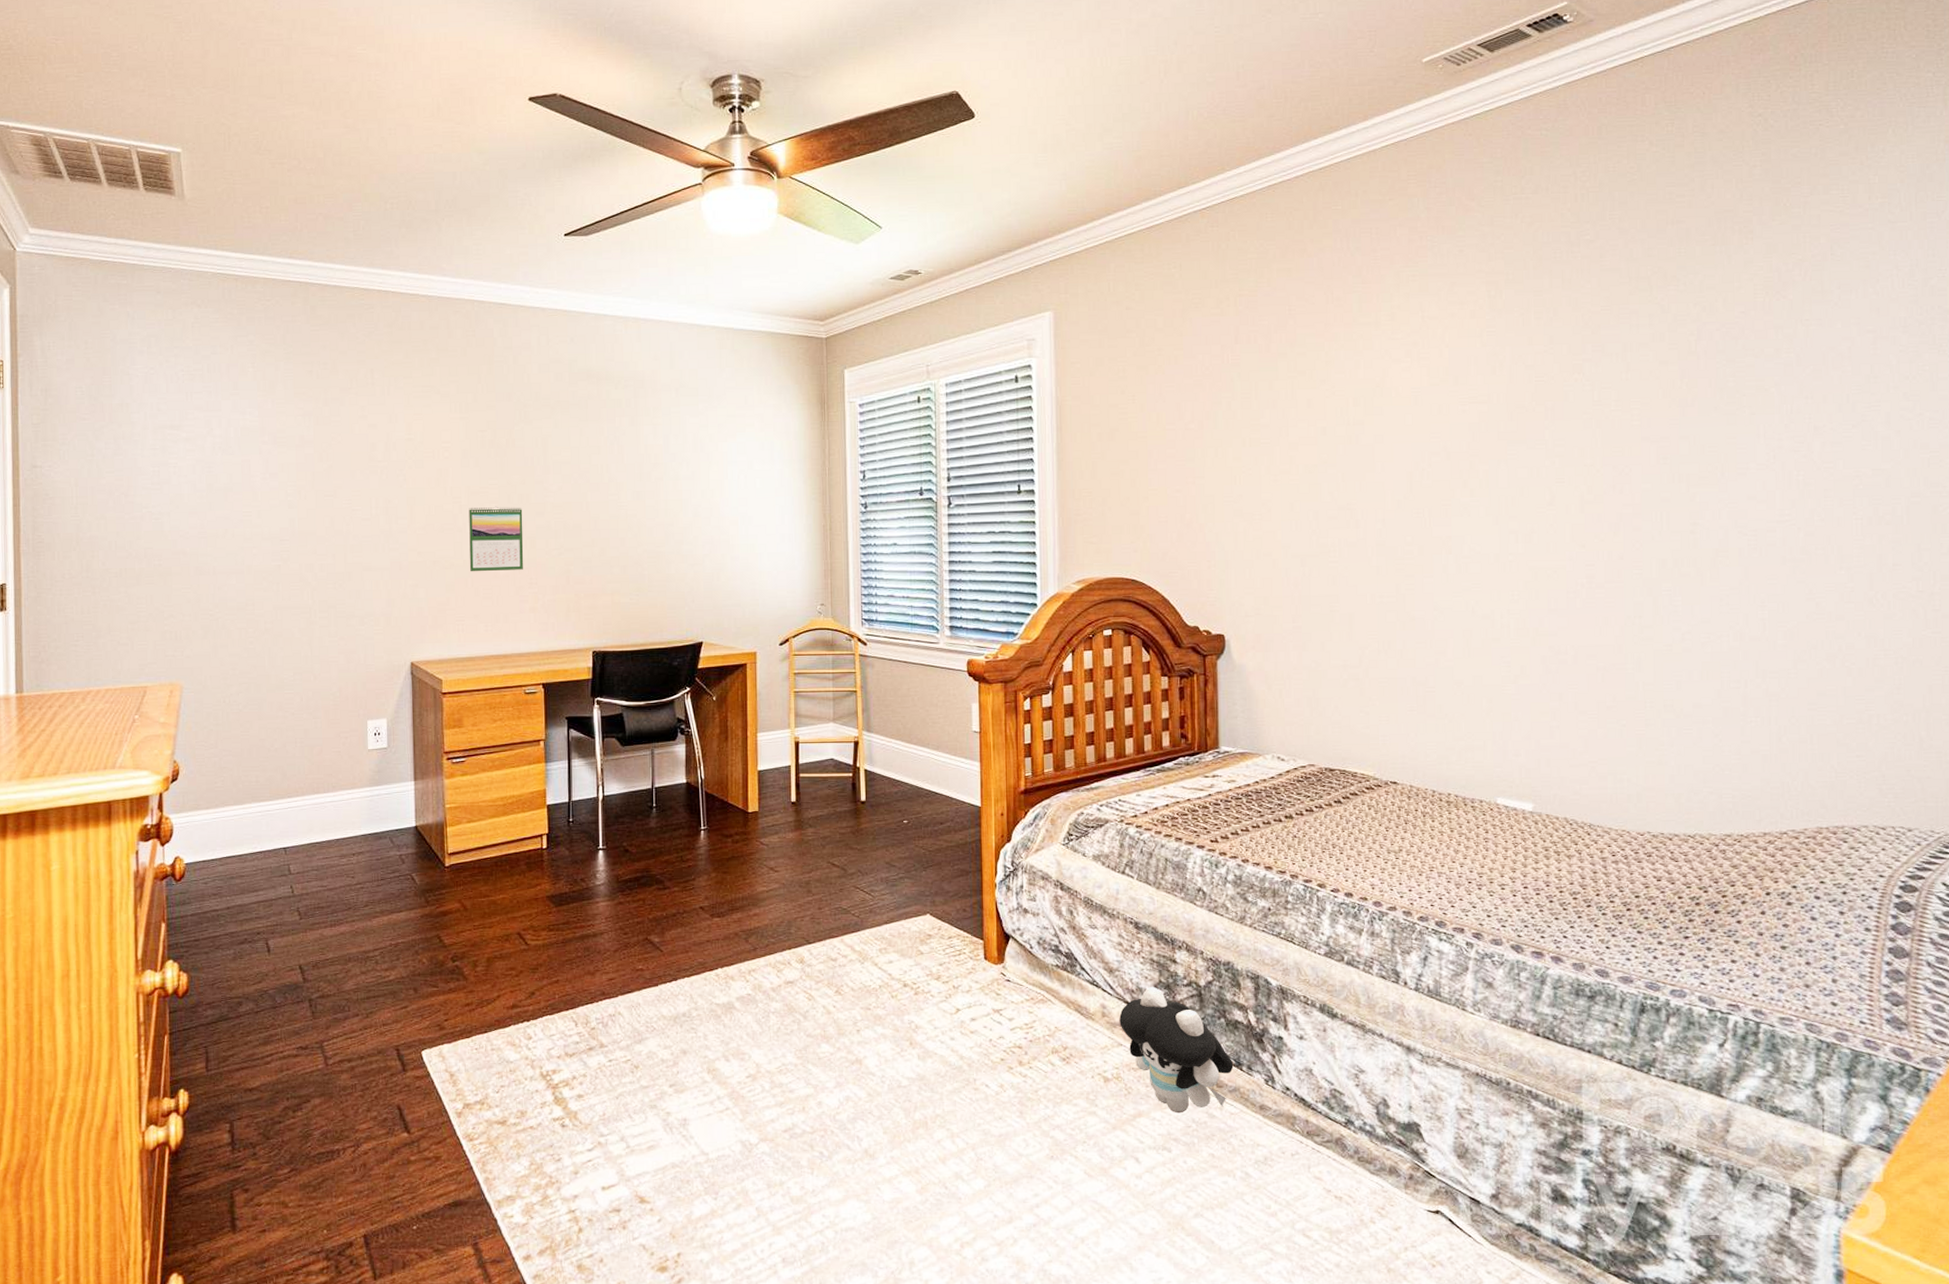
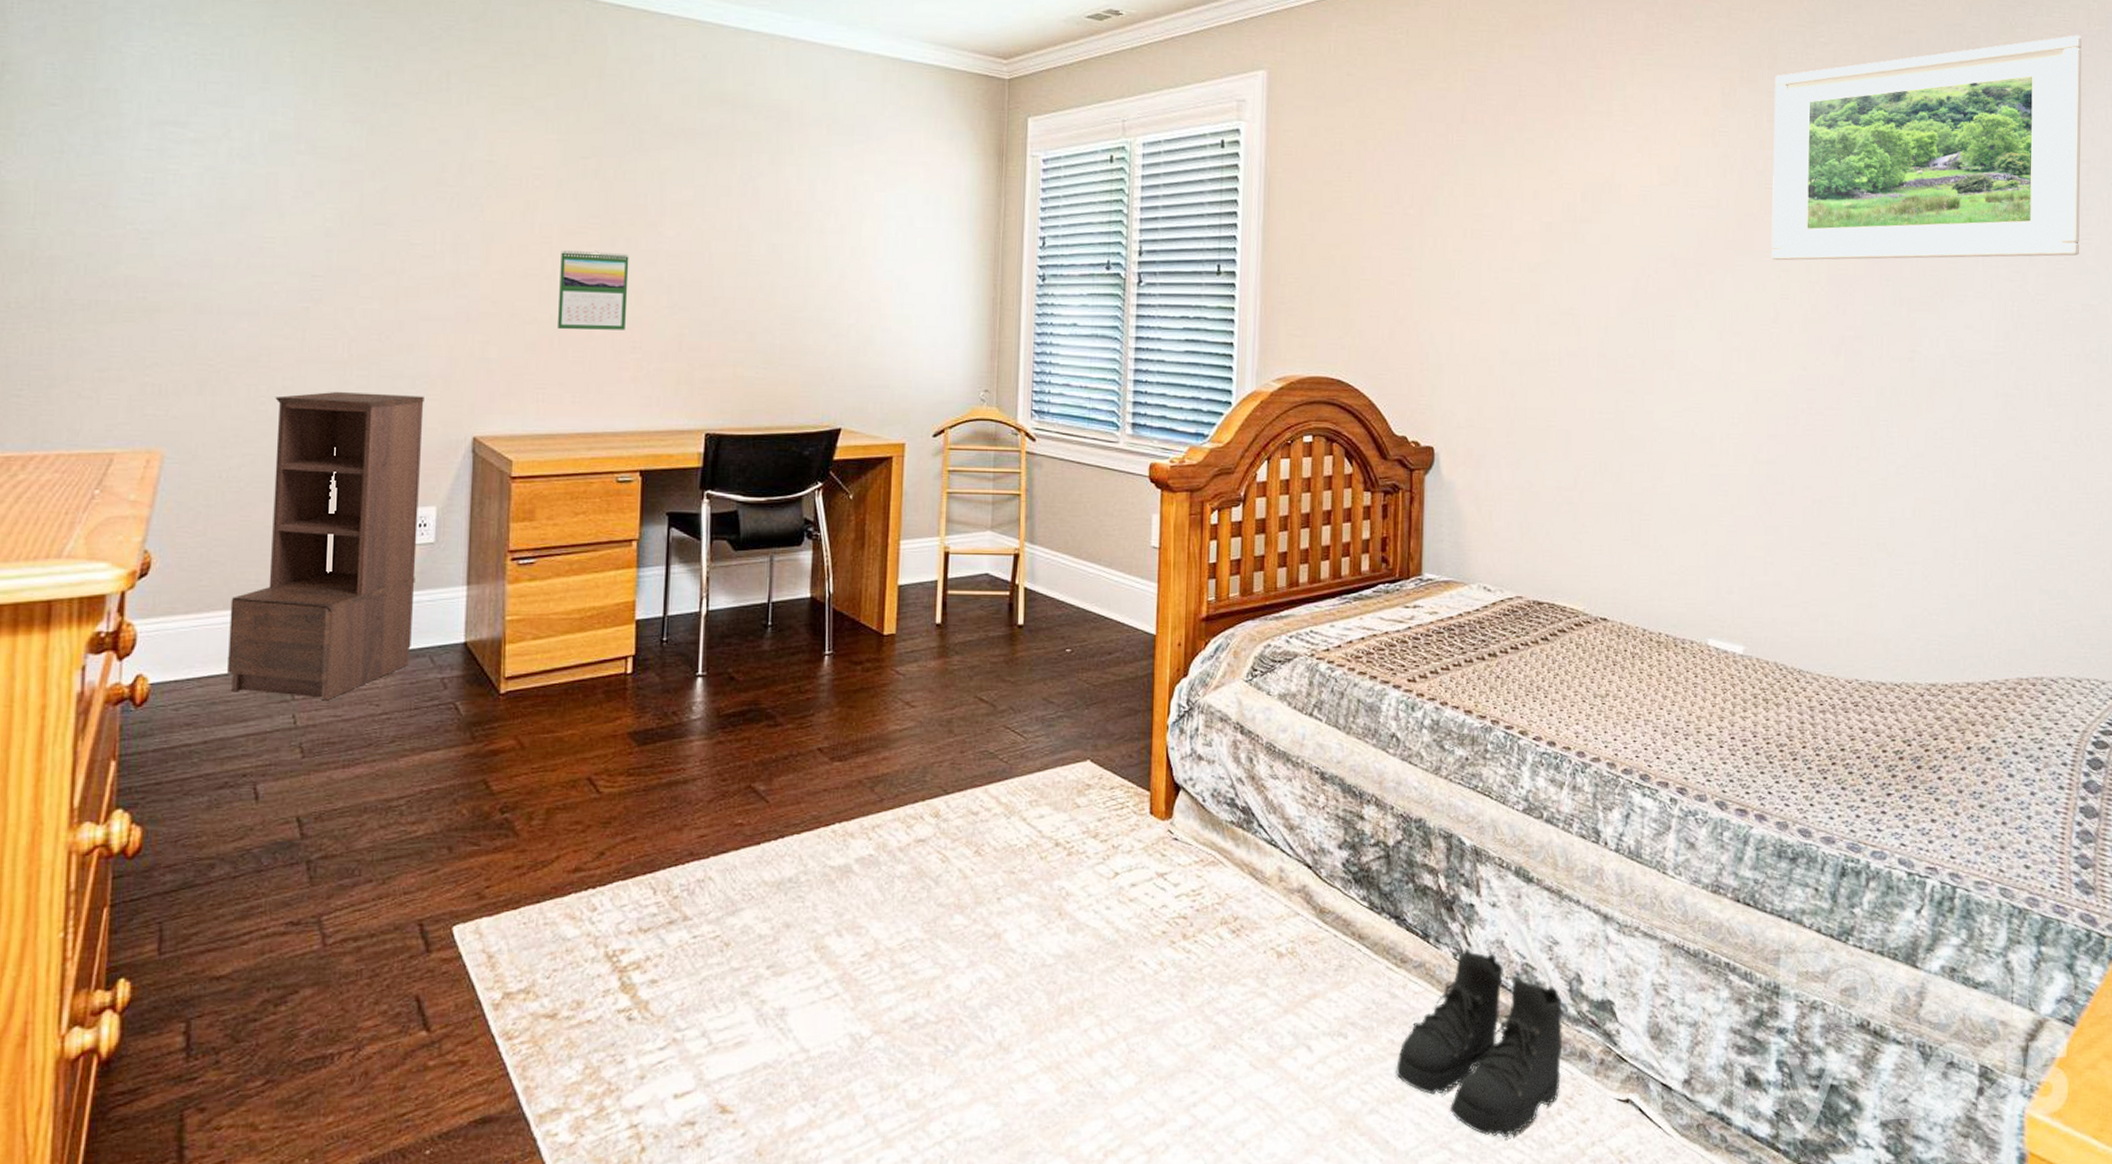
bookshelf: none [239,630,375,875] -> present [228,392,424,701]
plush toy: present [1119,986,1234,1114] -> none [1298,846,1420,994]
boots: none [1217,1075,1373,1242] -> present [1396,948,1563,1138]
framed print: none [1540,209,1868,448] -> present [1771,35,2082,261]

